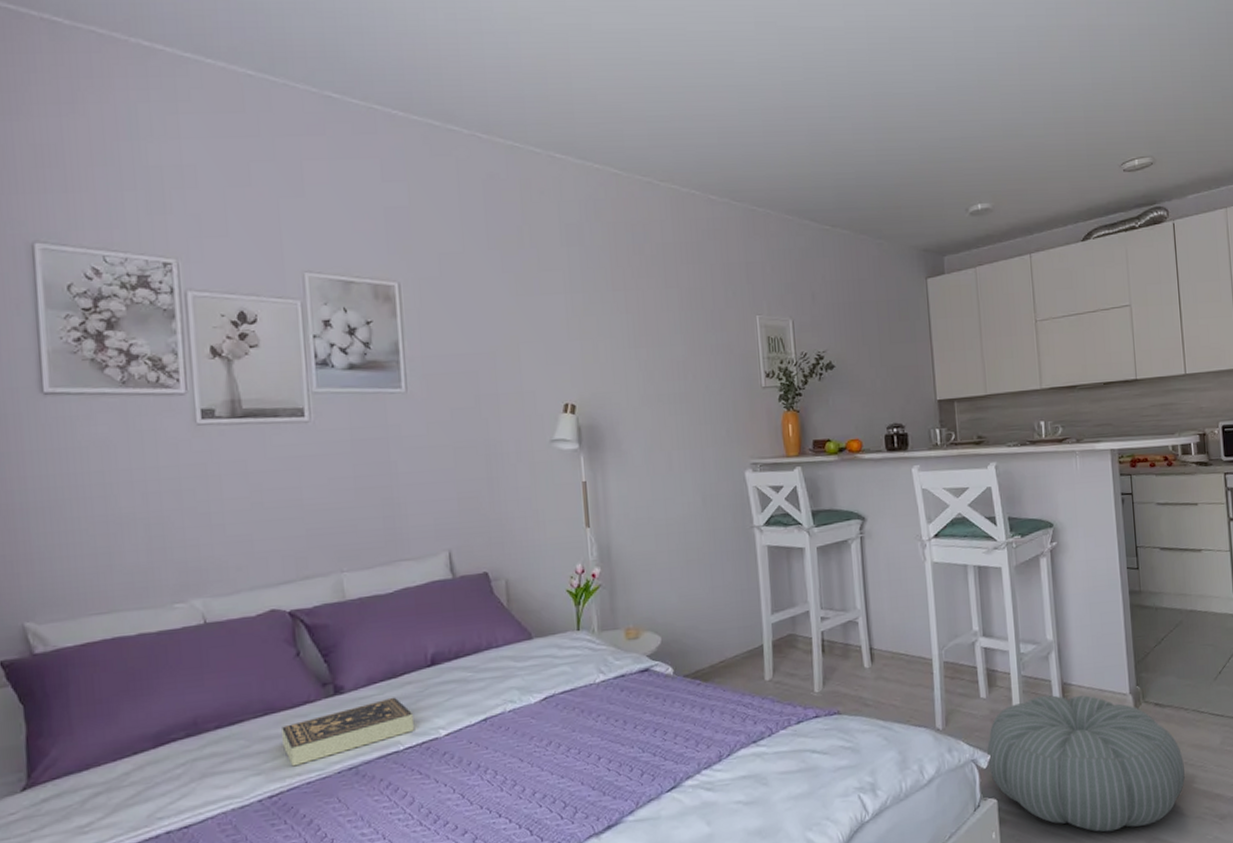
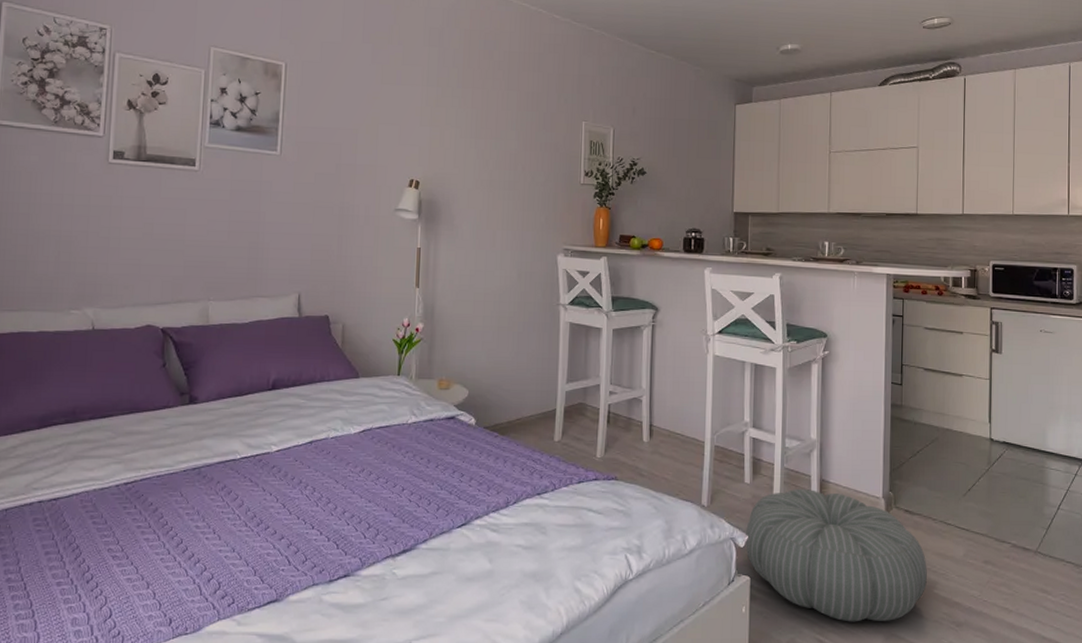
book: present [282,697,415,767] -> none [142,412,252,460]

